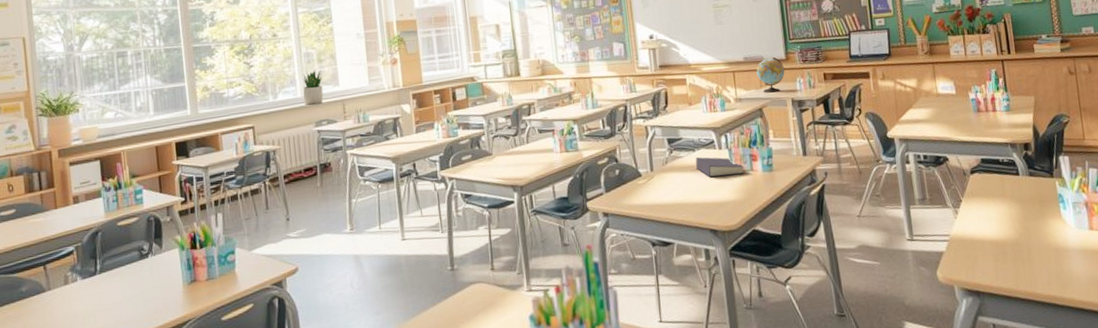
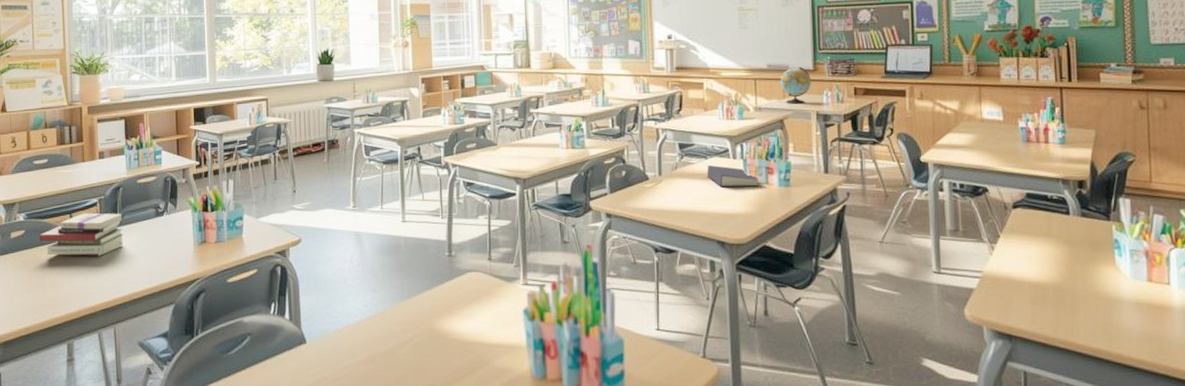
books: none [9,259,106,312] -> present [39,212,124,257]

